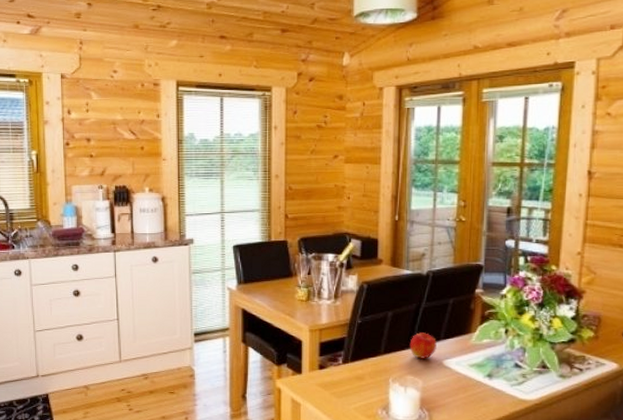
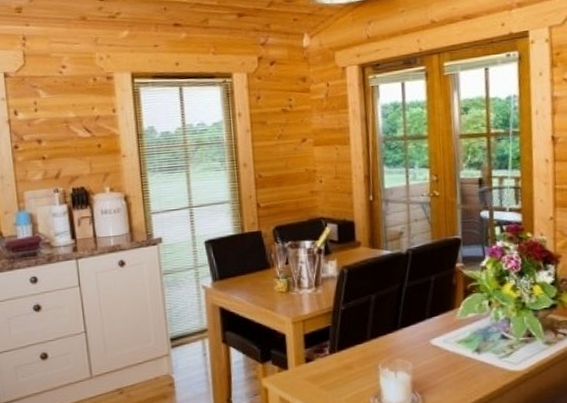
apple: present [409,332,437,360] -> none [395,313,423,342]

